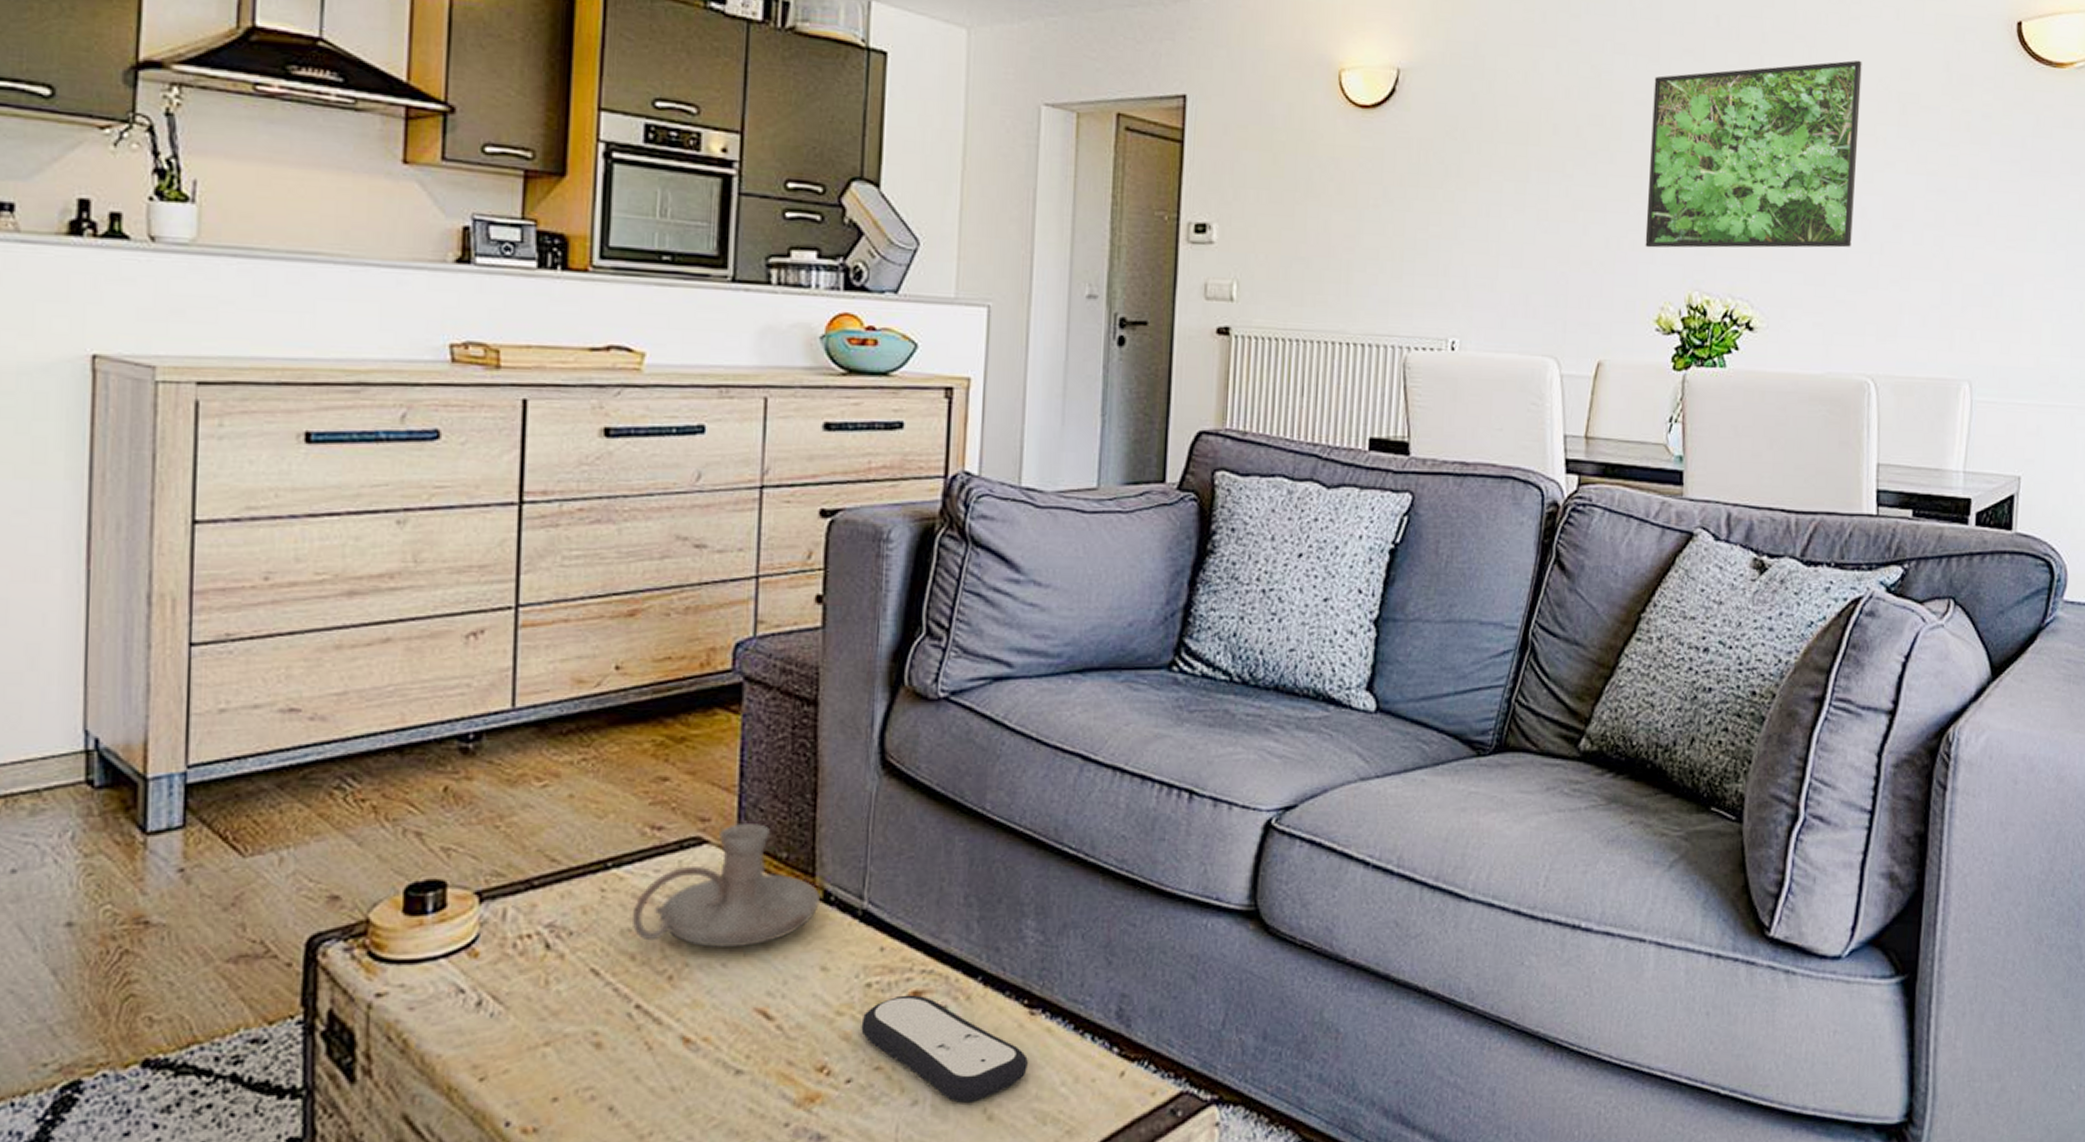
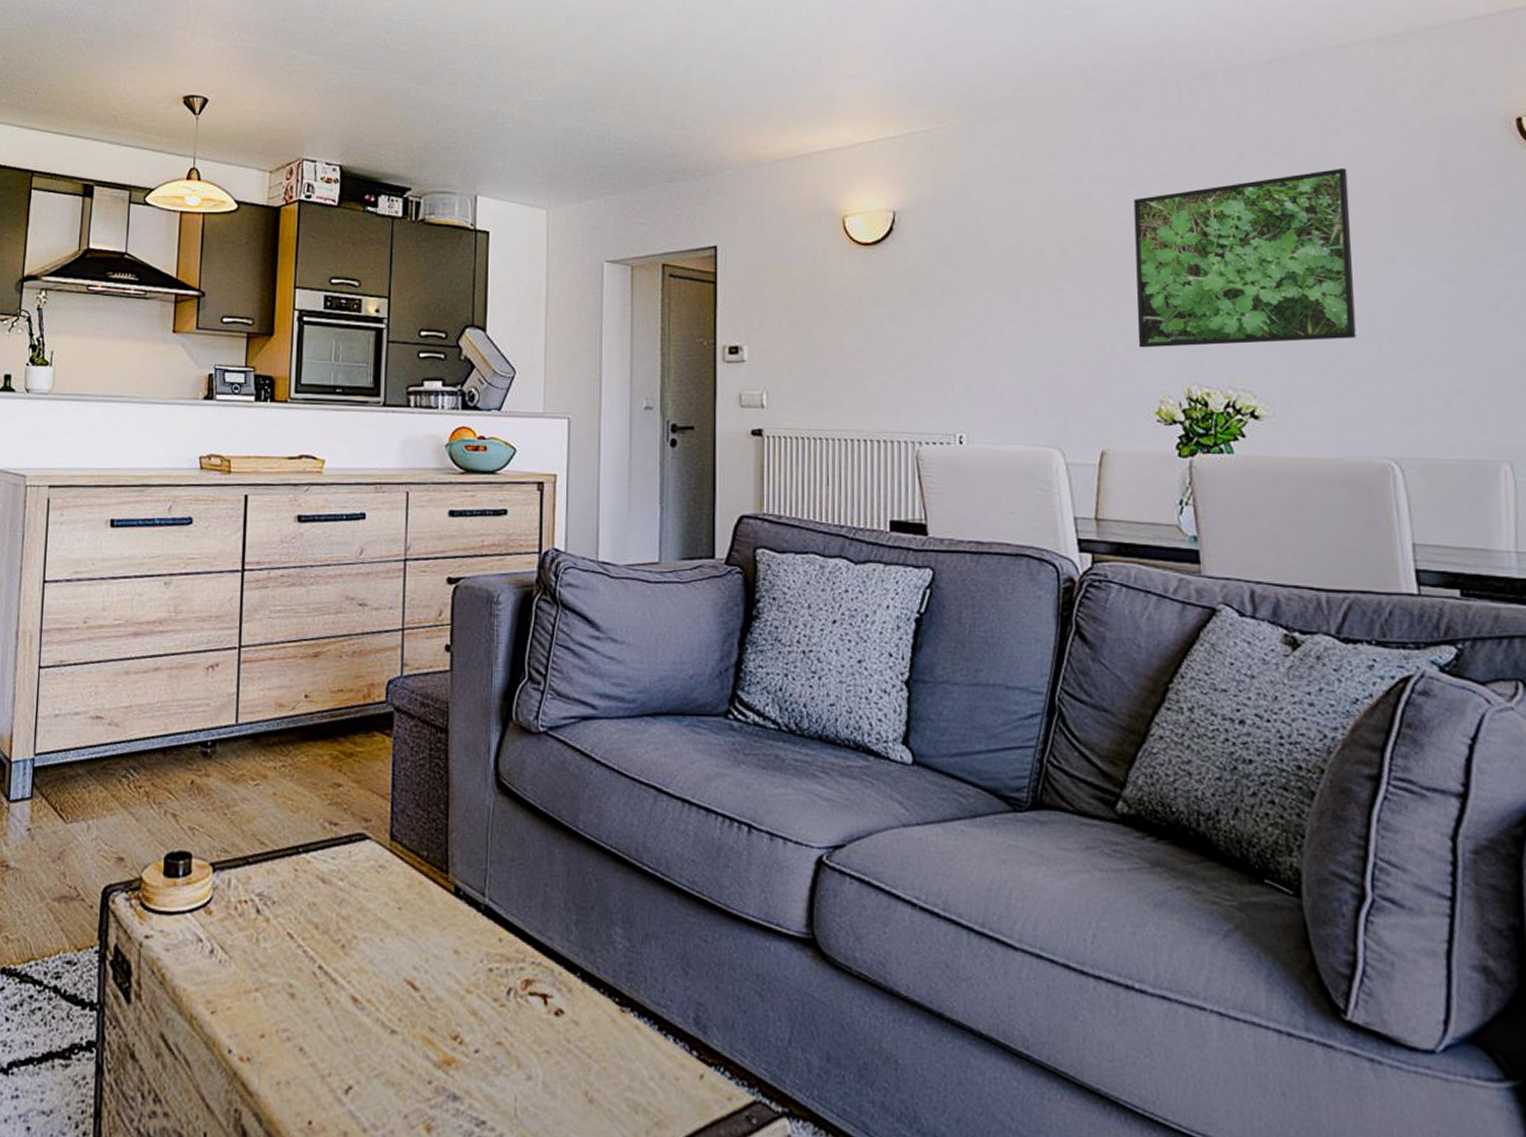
candle holder: present [631,824,820,947] -> none [316,825,452,927]
remote control: present [861,994,1029,1103] -> none [485,982,622,1085]

